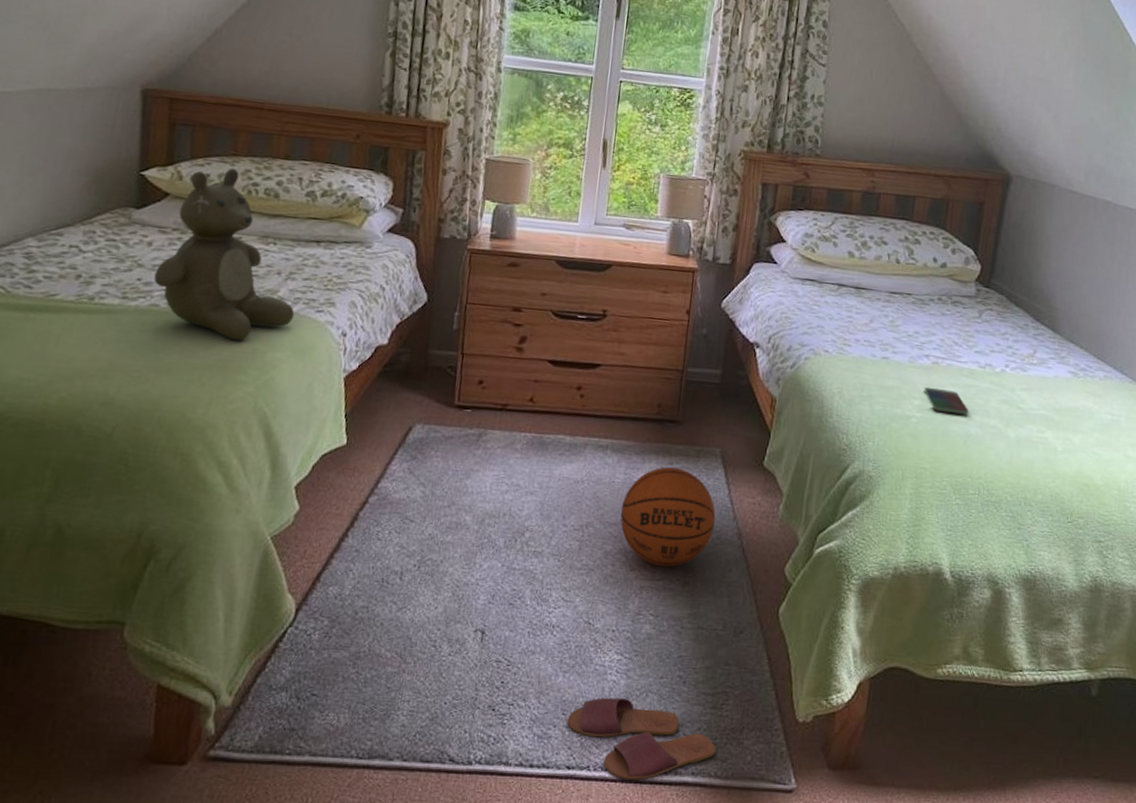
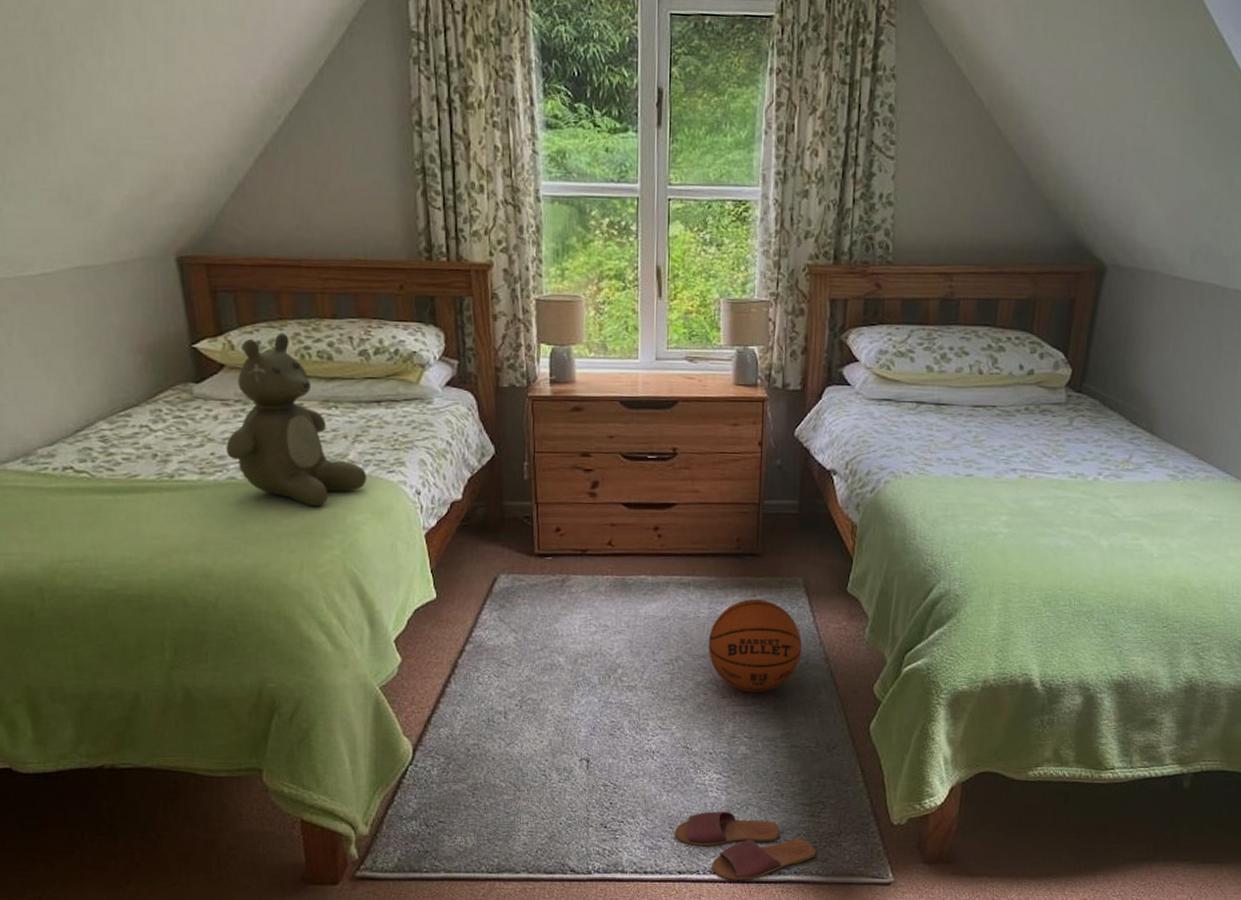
smartphone: present [924,387,969,415] -> none [1011,501,1059,527]

